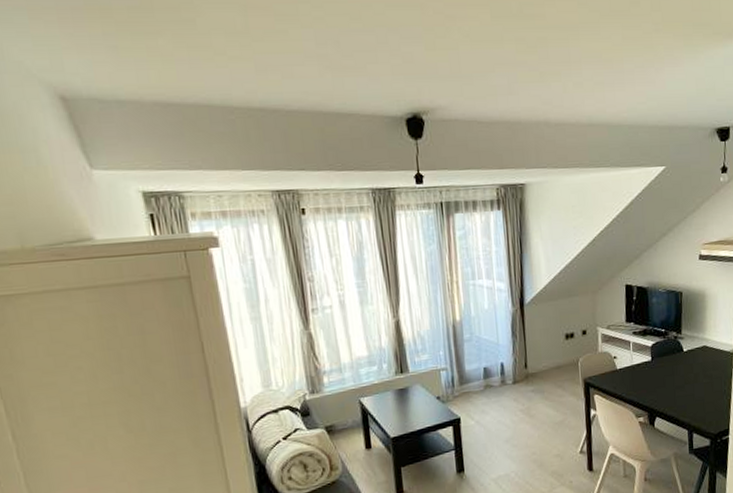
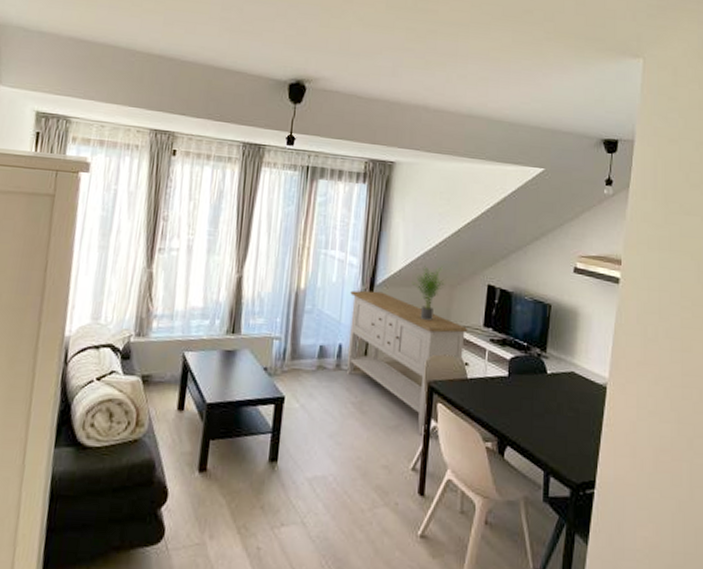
sideboard: none [503,309,613,424] -> present [346,290,468,436]
potted plant: none [557,276,587,328] -> present [412,266,445,321]

